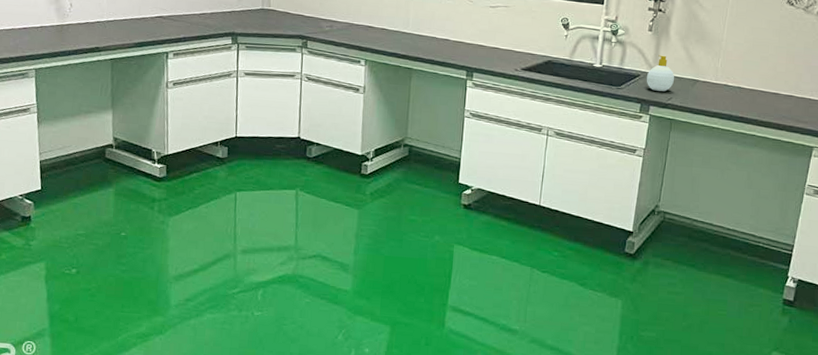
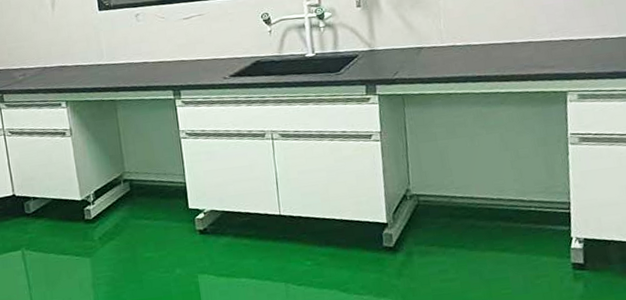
soap bottle: present [646,55,675,92] -> none [365,29,397,69]

